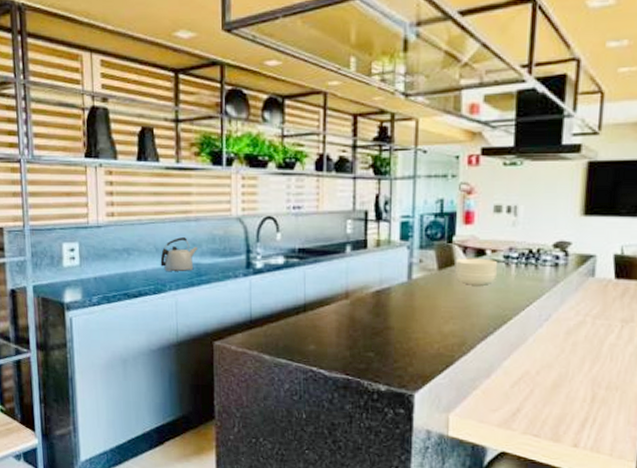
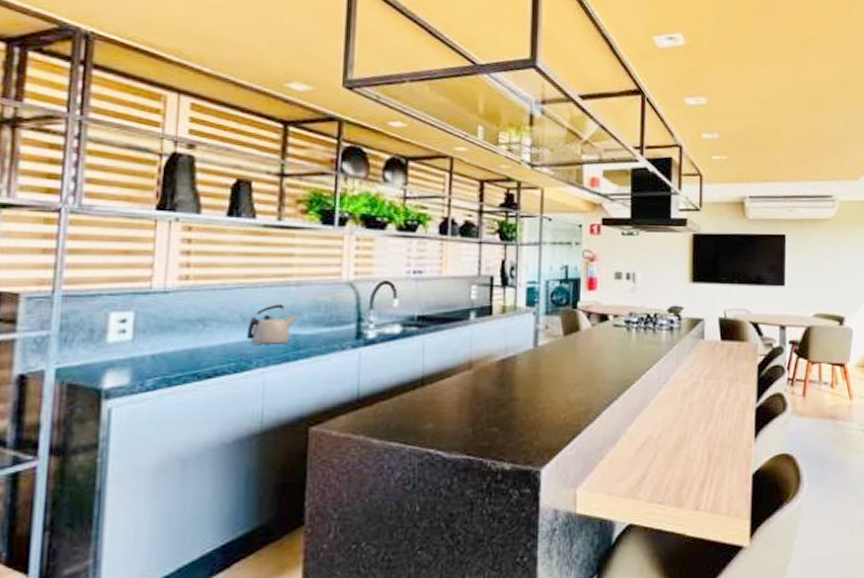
bowl: present [454,258,498,286] -> none [579,323,620,351]

